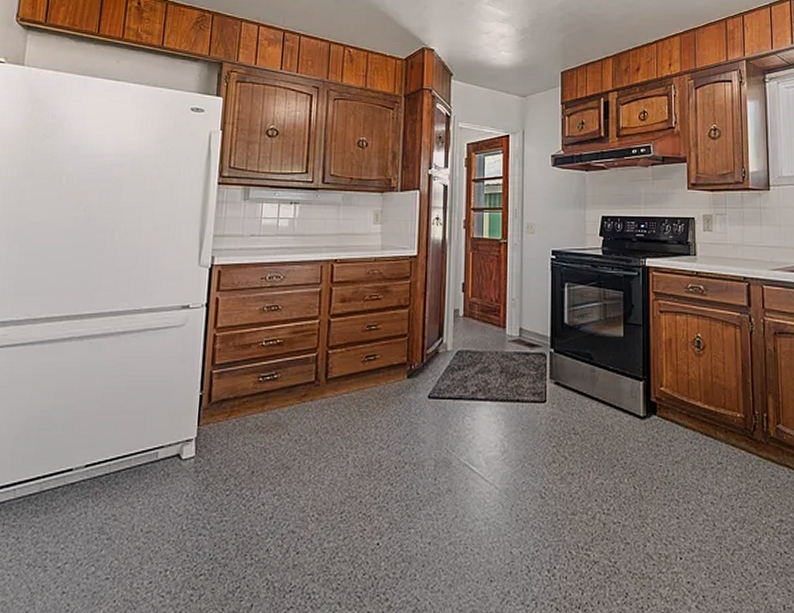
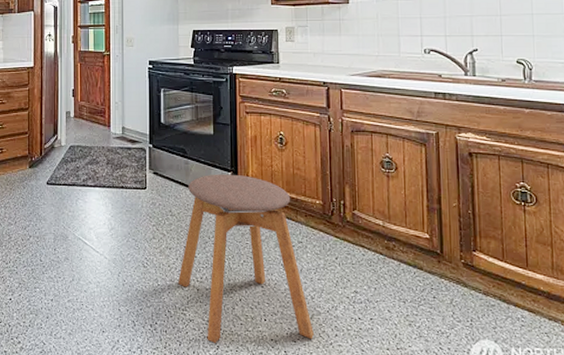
stool: none [580,383,735,590] -> present [177,174,314,343]

